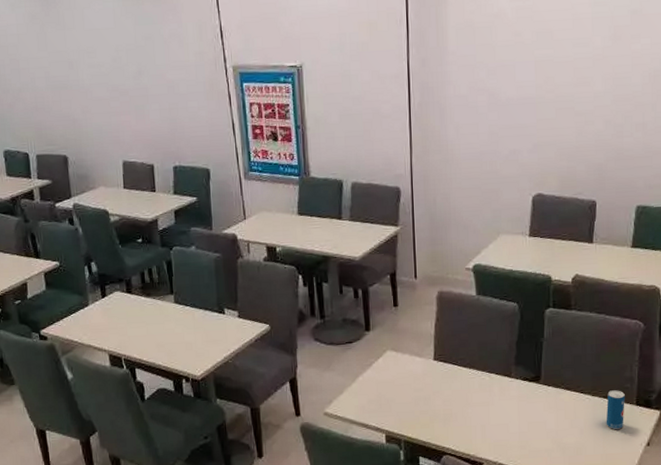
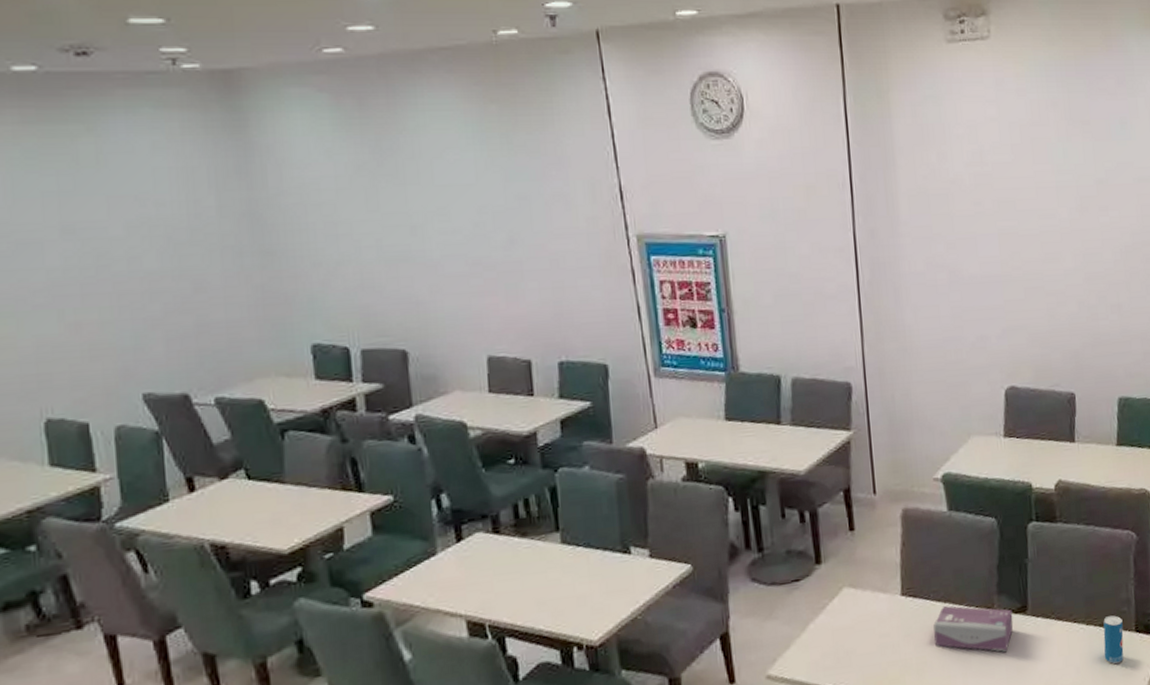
tissue box: none [459,370,528,411] -> present [933,605,1014,652]

